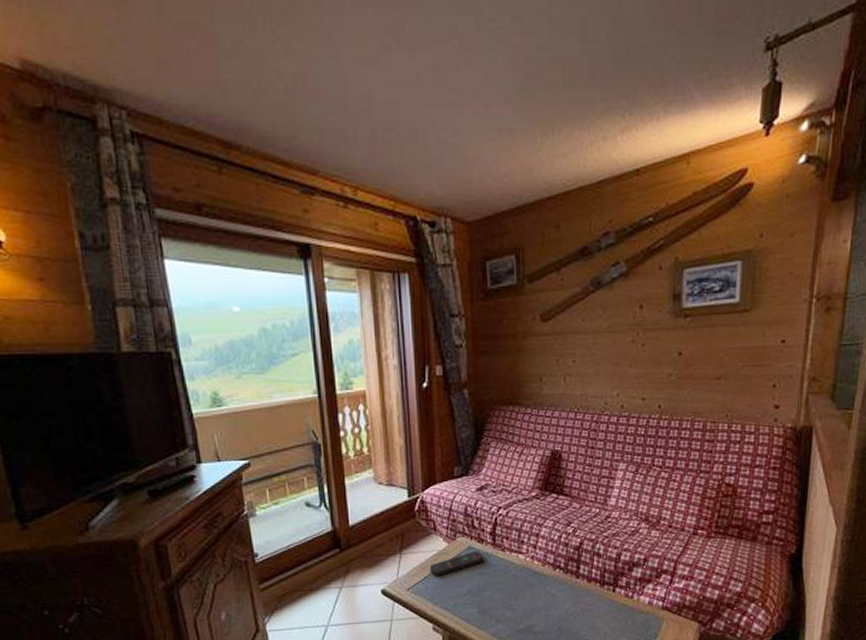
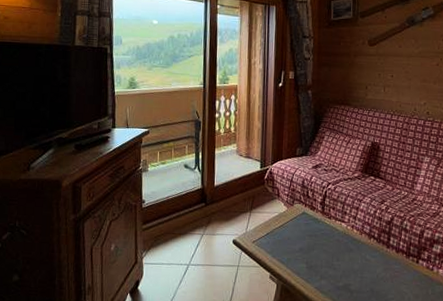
remote control: present [429,551,484,576] -> none [271,216,314,234]

